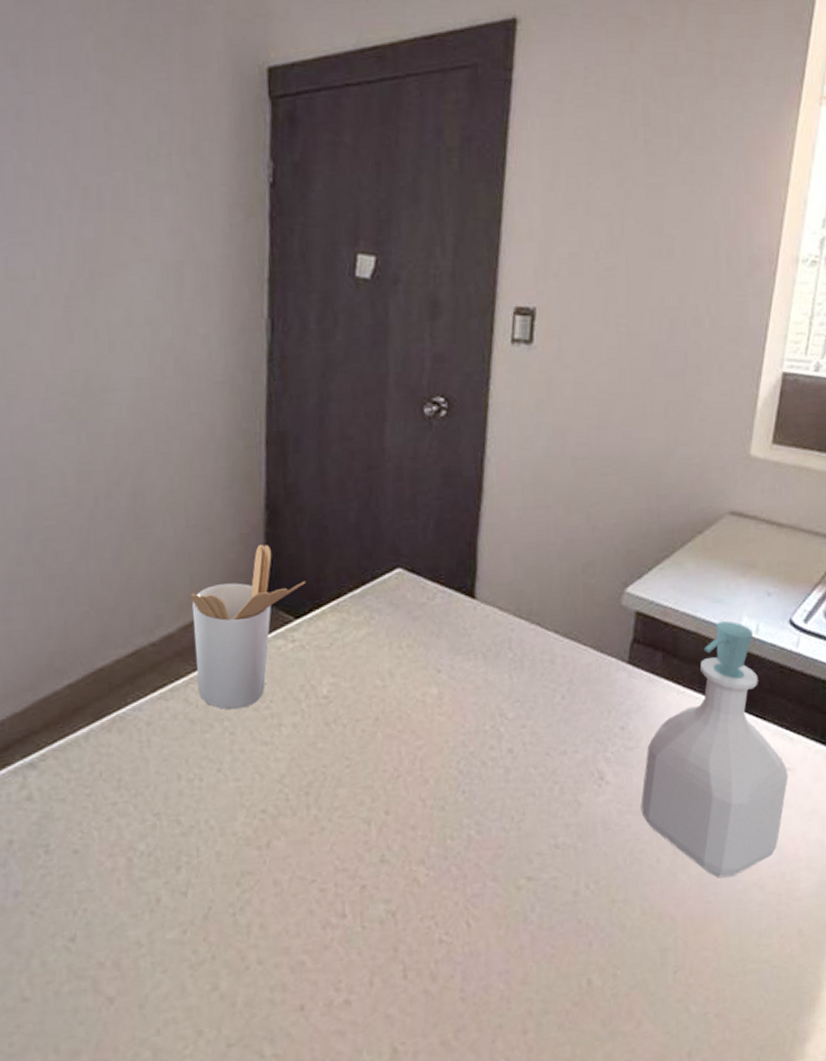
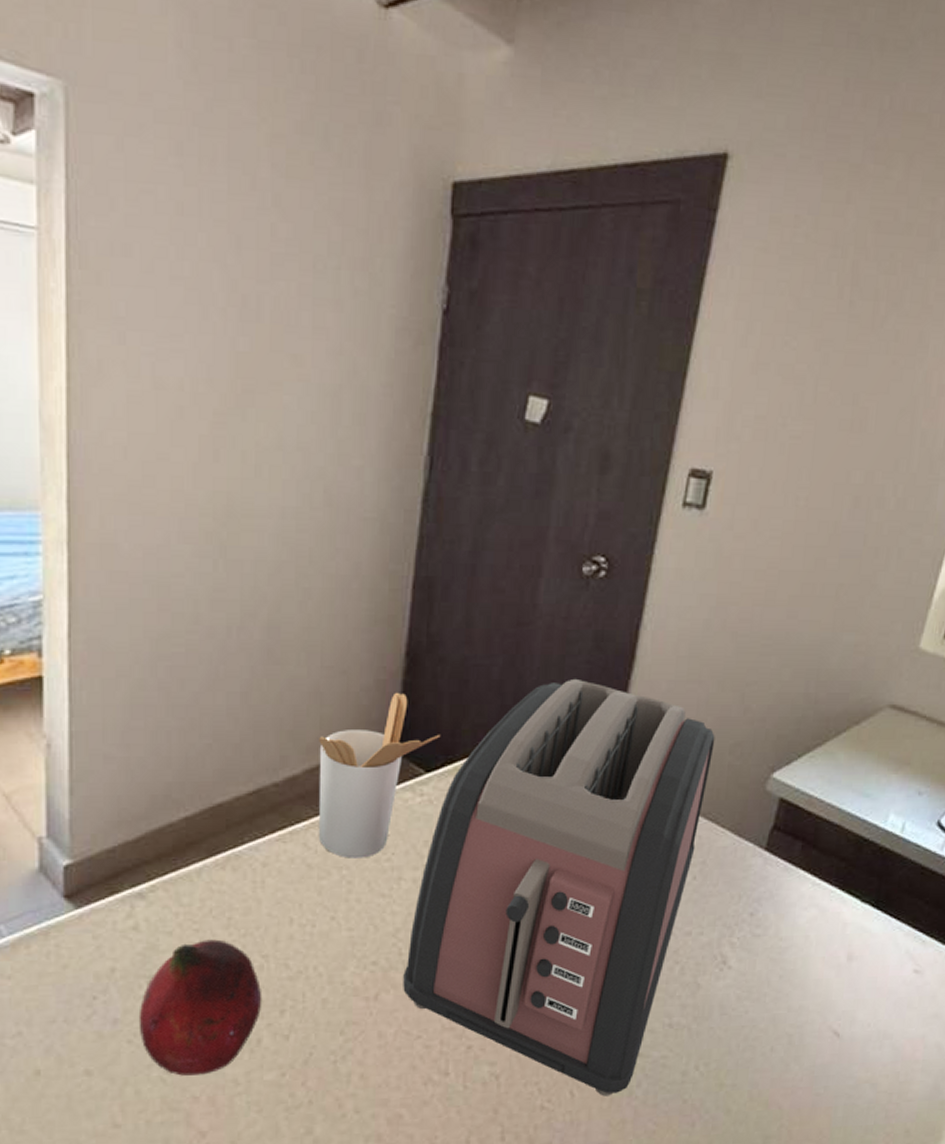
fruit: none [39,802,158,943] -> present [138,939,262,1076]
toaster: none [292,514,568,924] -> present [403,678,715,1096]
soap bottle: present [641,620,788,878] -> none [760,816,916,1072]

